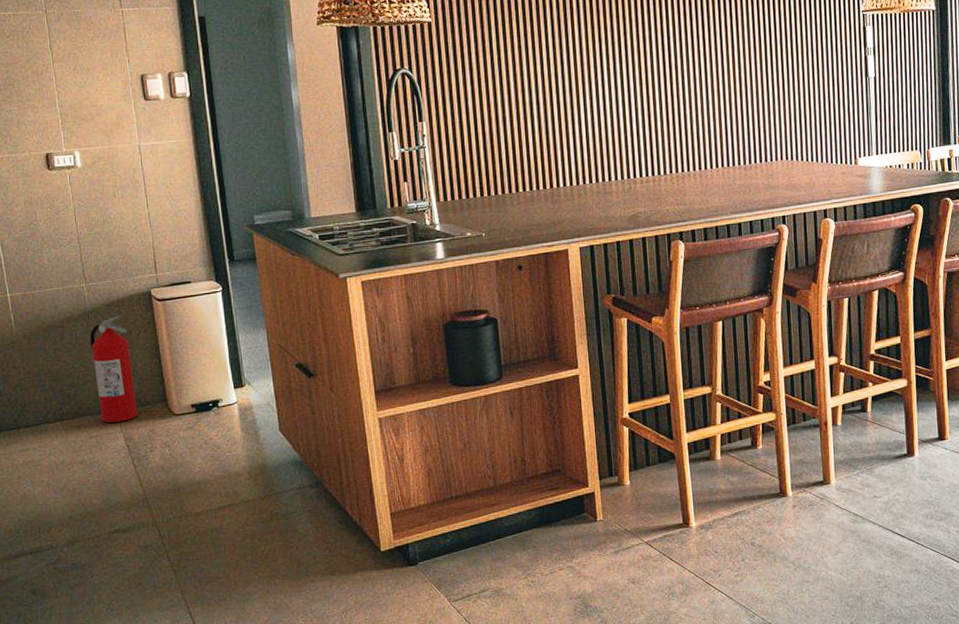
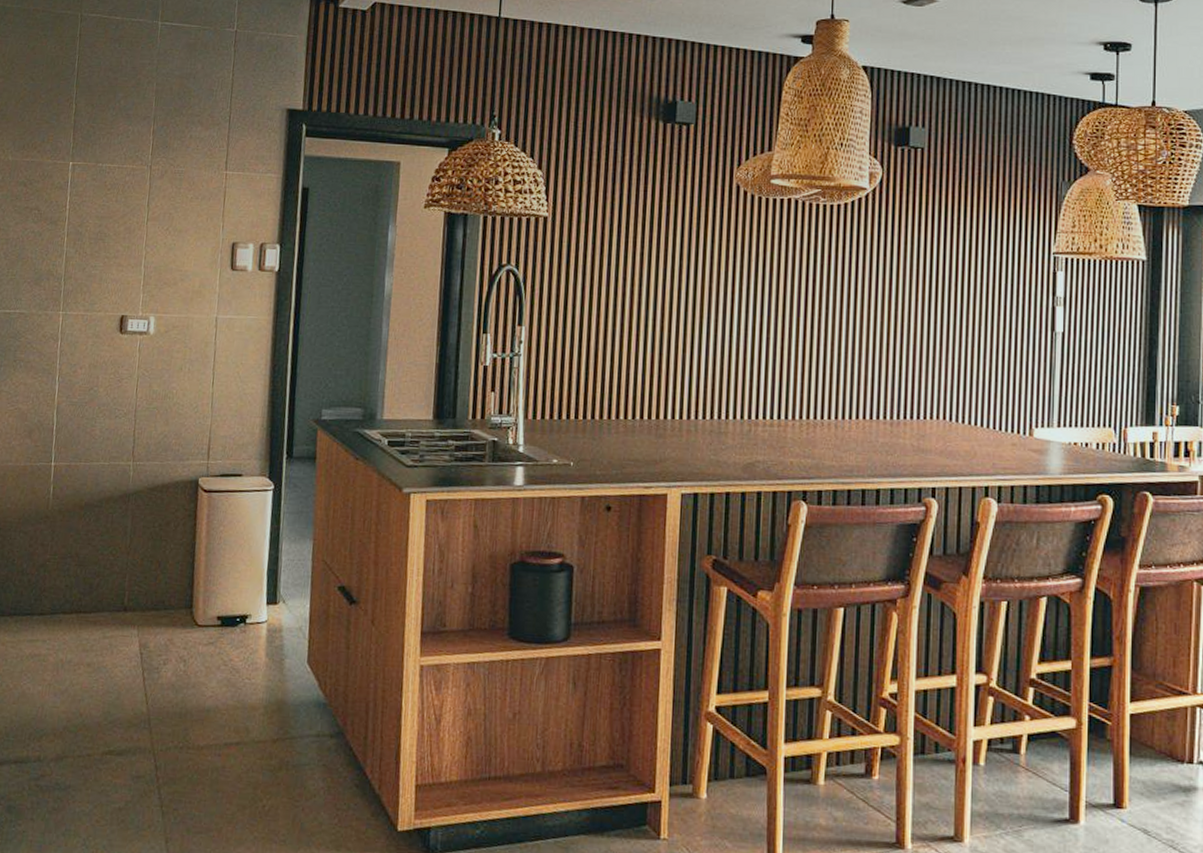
fire extinguisher: present [89,315,138,423] -> none [120,502,166,624]

